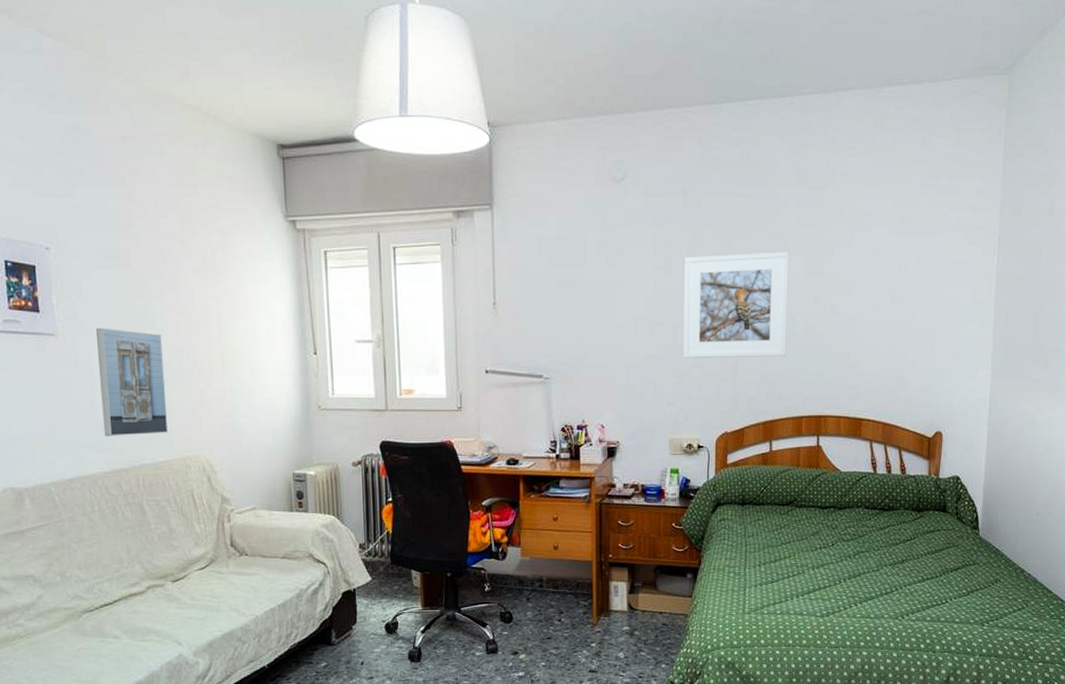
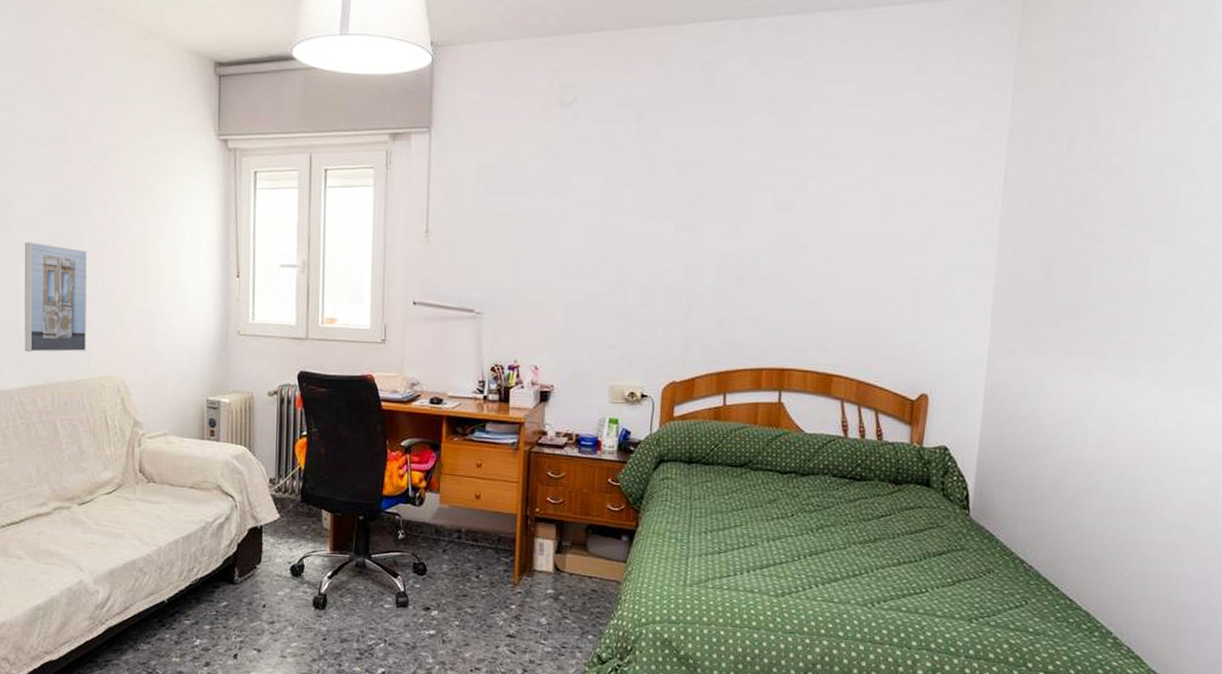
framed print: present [683,251,789,359] -> none [630,185,755,301]

